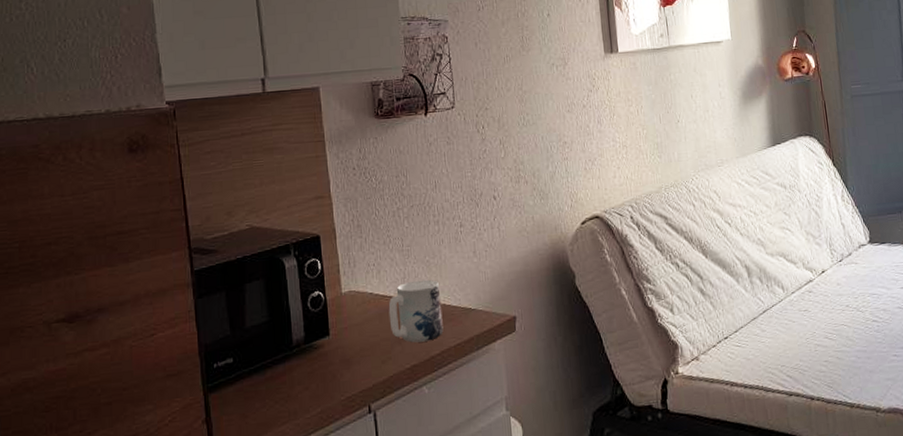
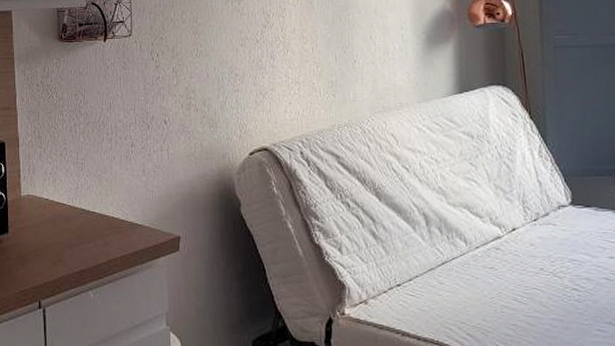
mug: present [388,279,444,343] -> none [61,192,111,250]

